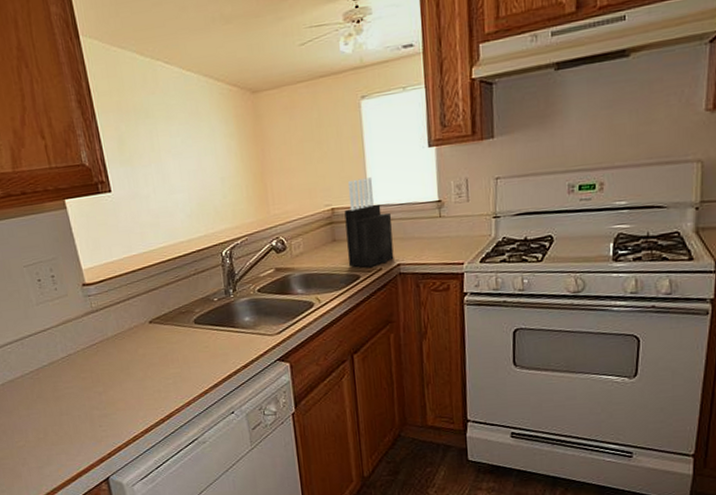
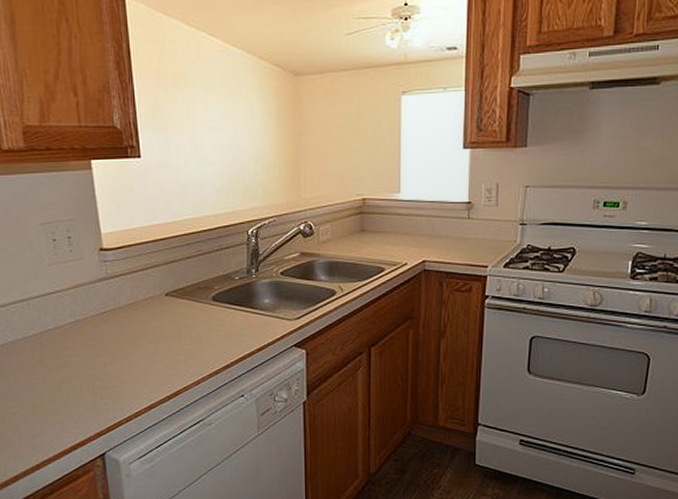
knife block: present [344,177,394,267] -> none [374,172,422,260]

